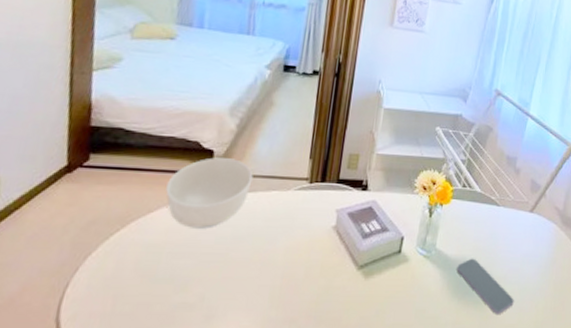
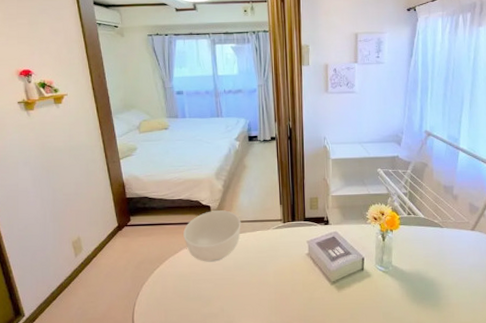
smartphone: present [457,258,514,314] -> none [412,271,467,314]

